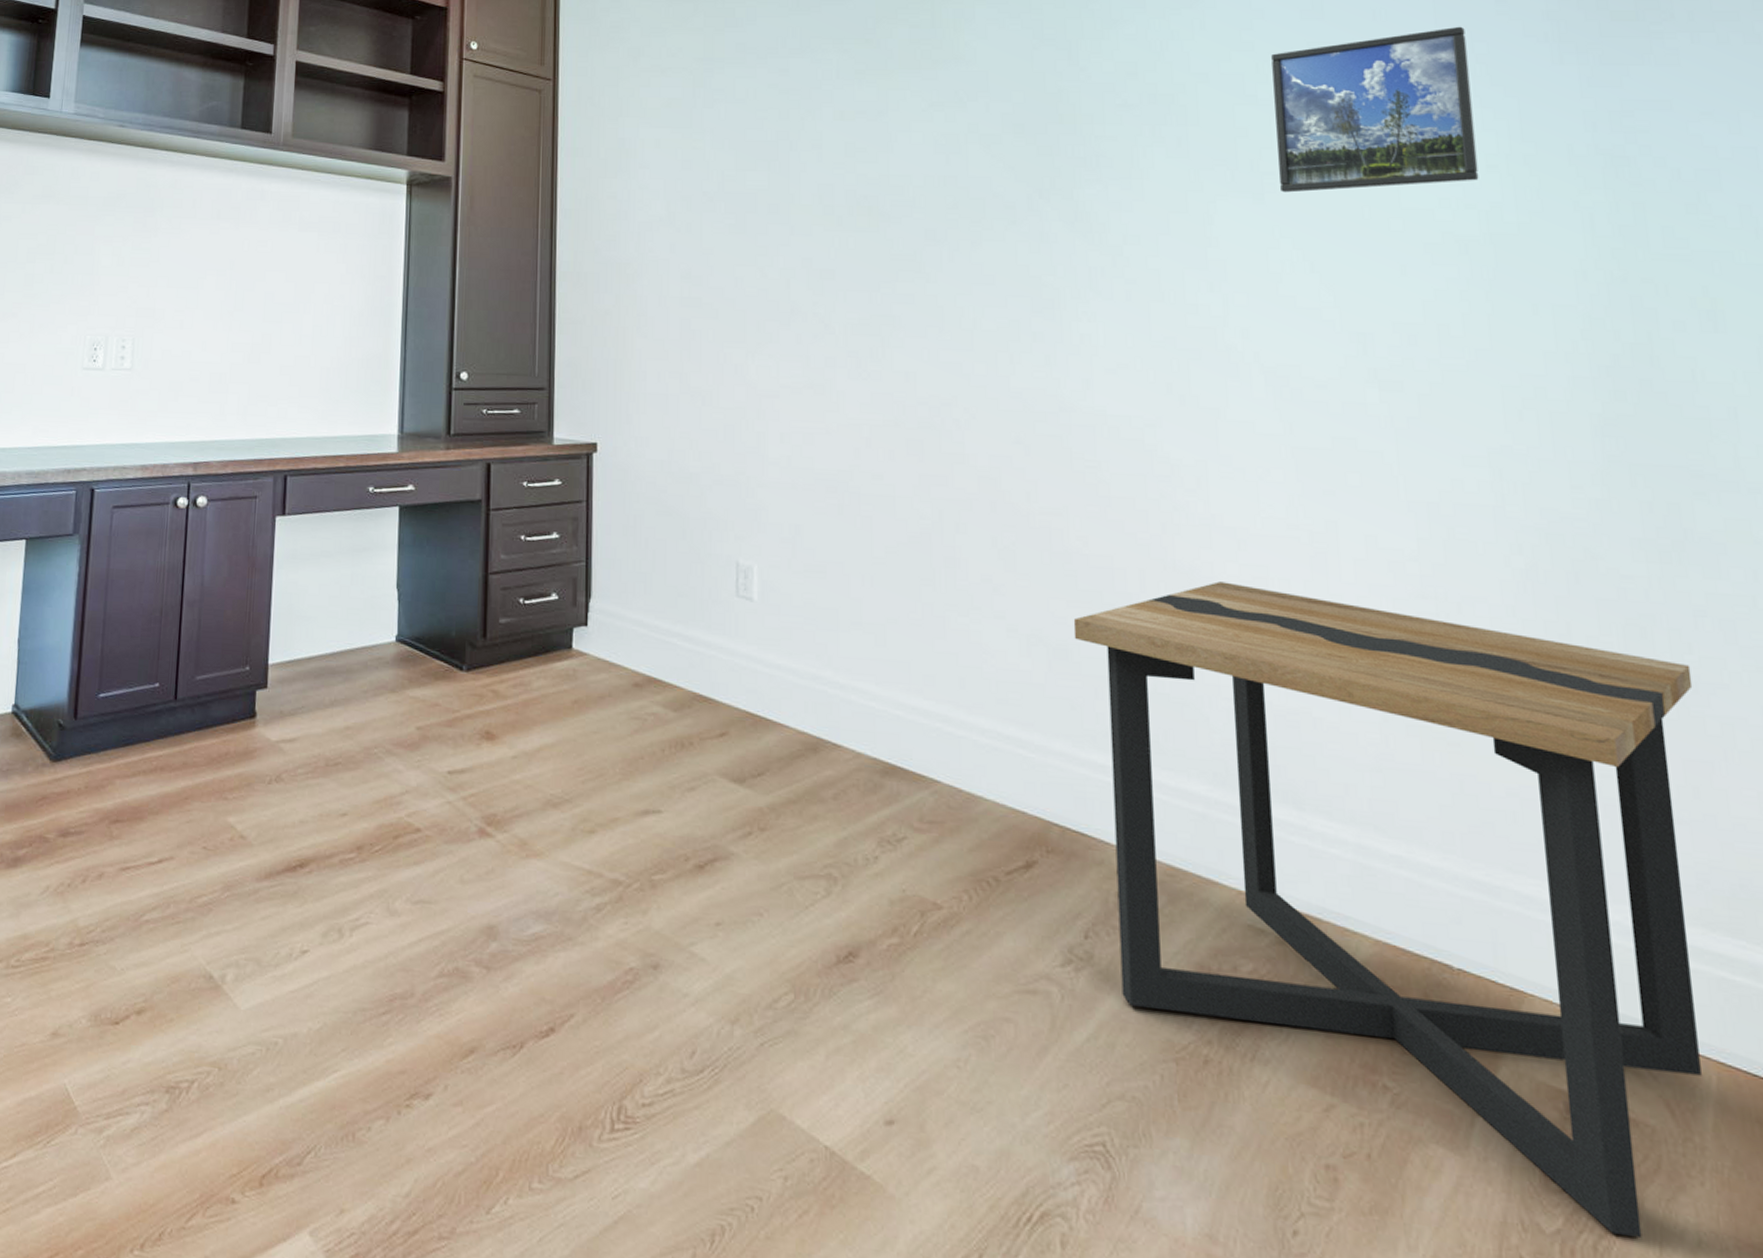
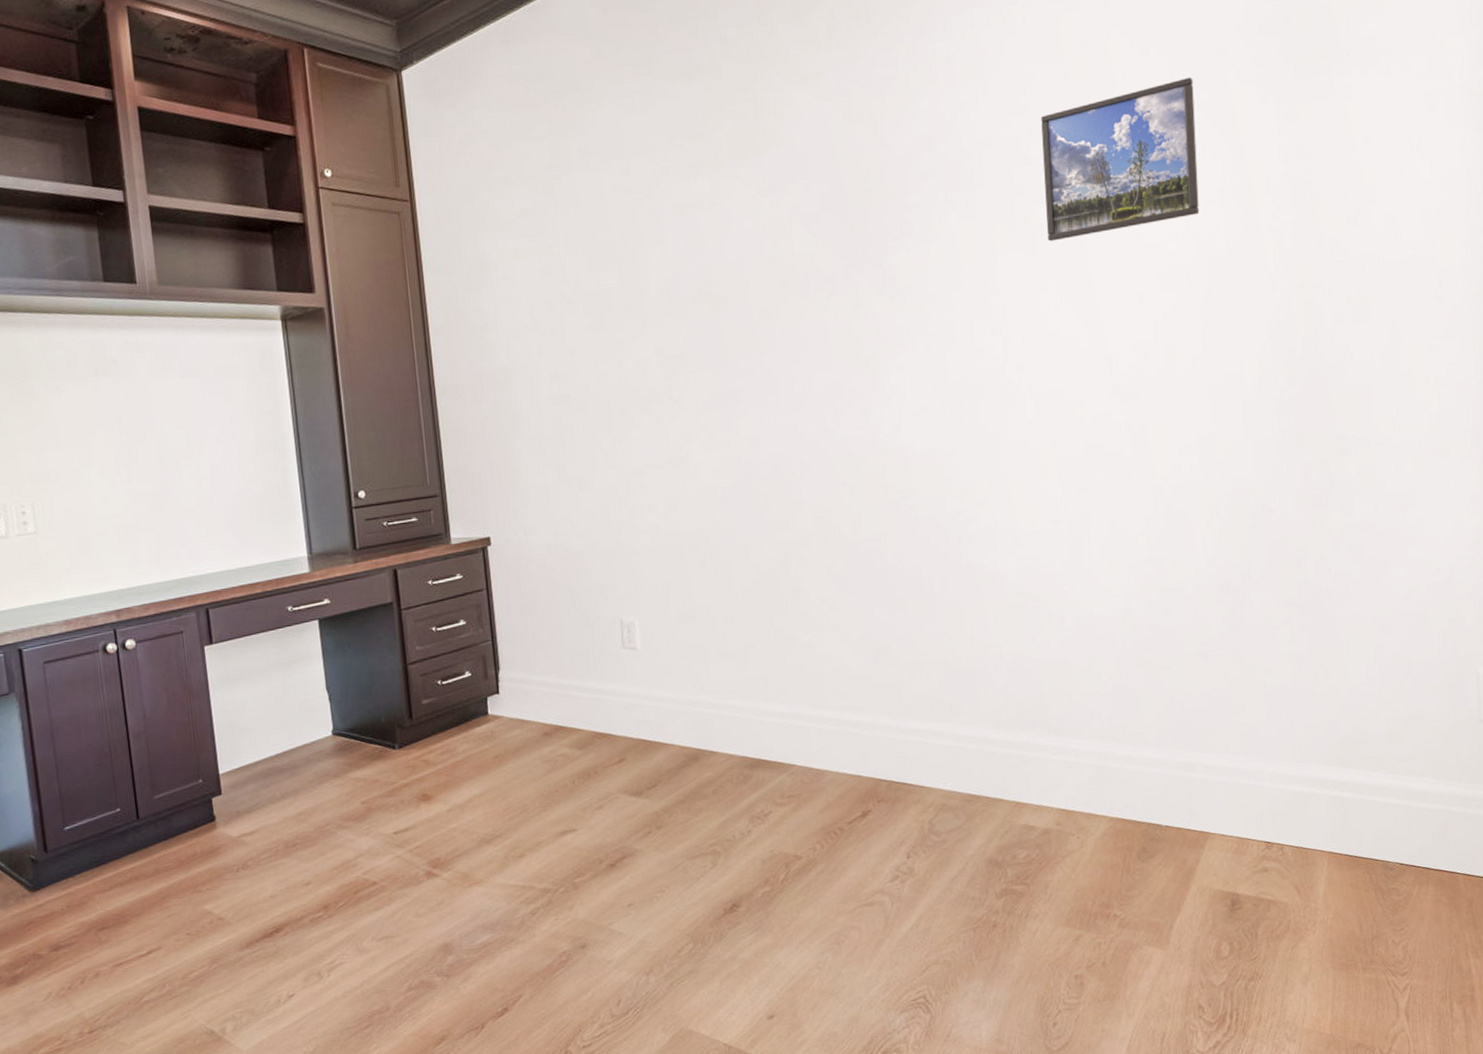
side table: present [1073,581,1702,1237] -> none [892,573,1330,977]

